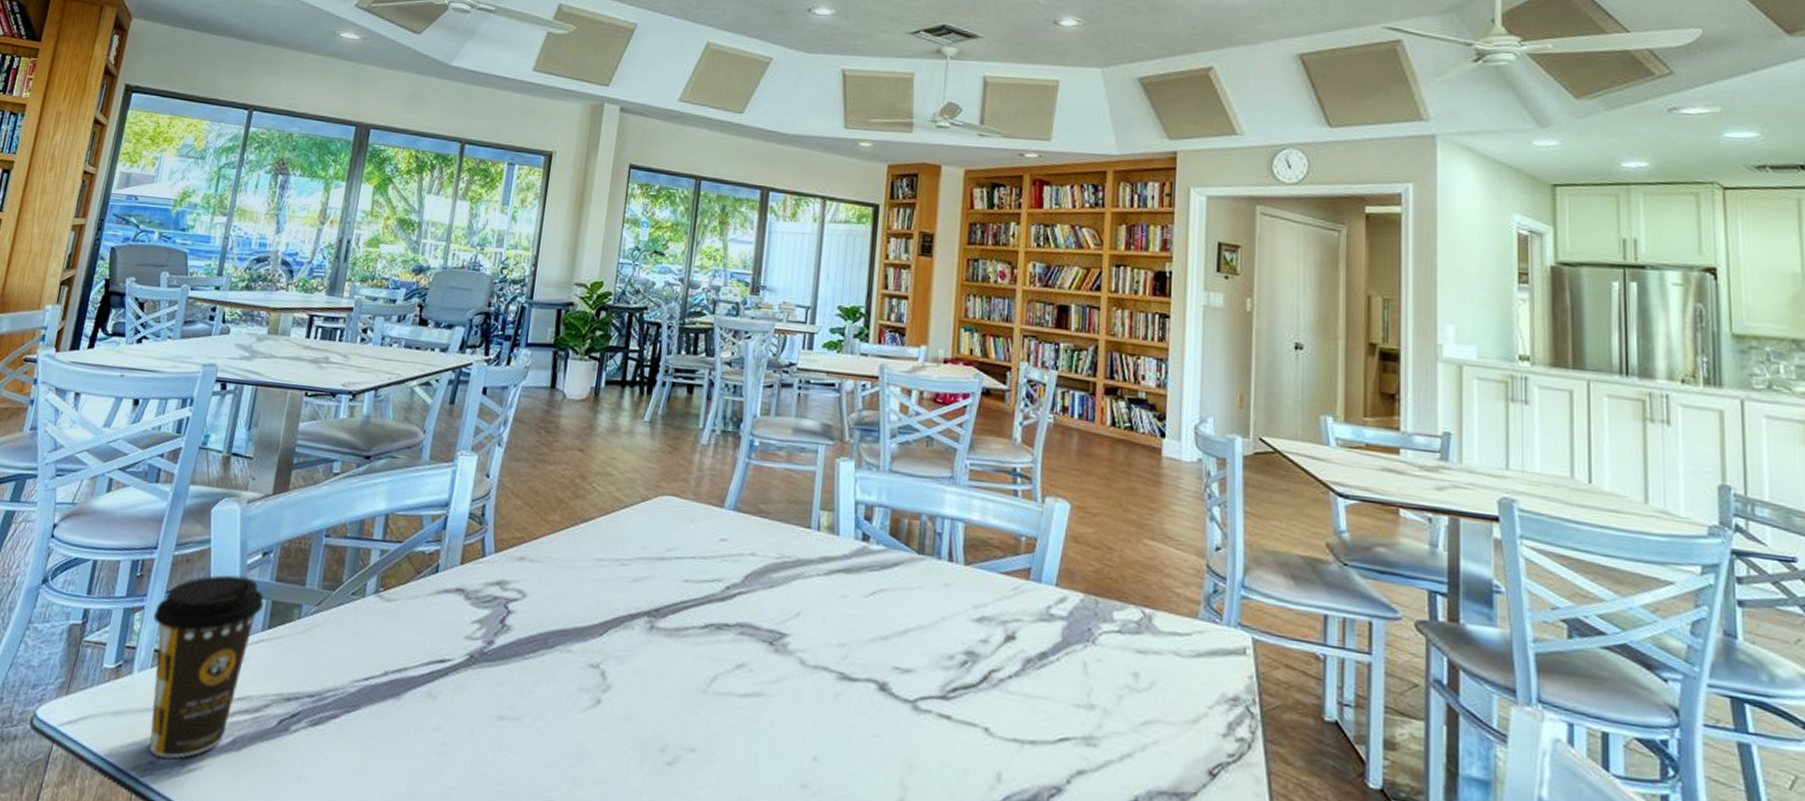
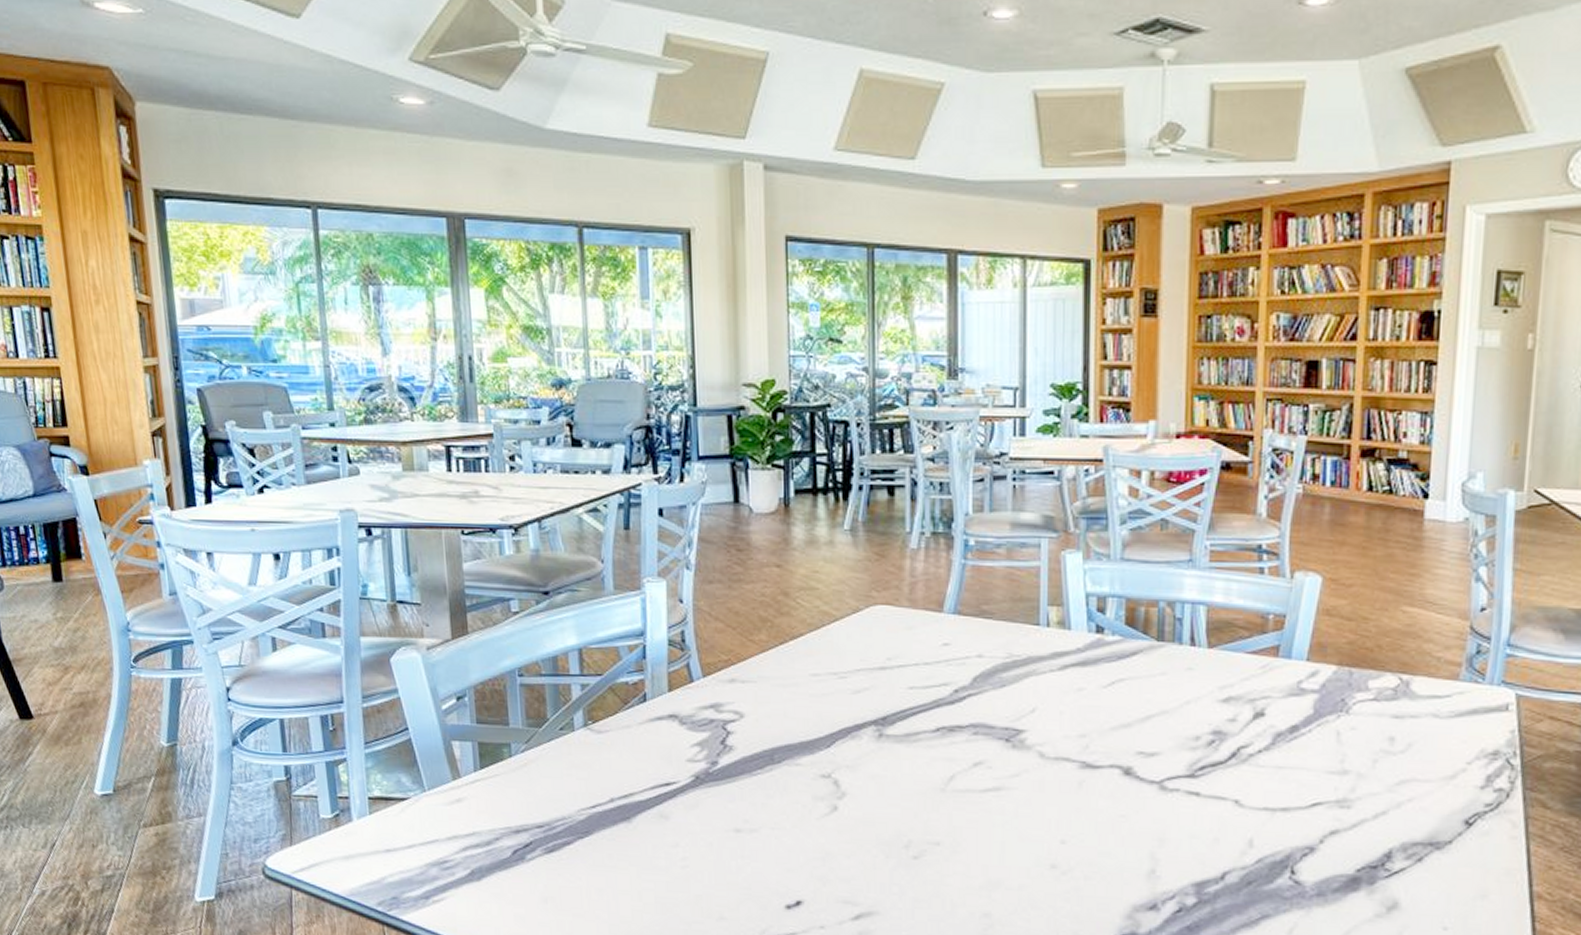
coffee cup: present [149,575,264,759] -> none [358,721,470,894]

